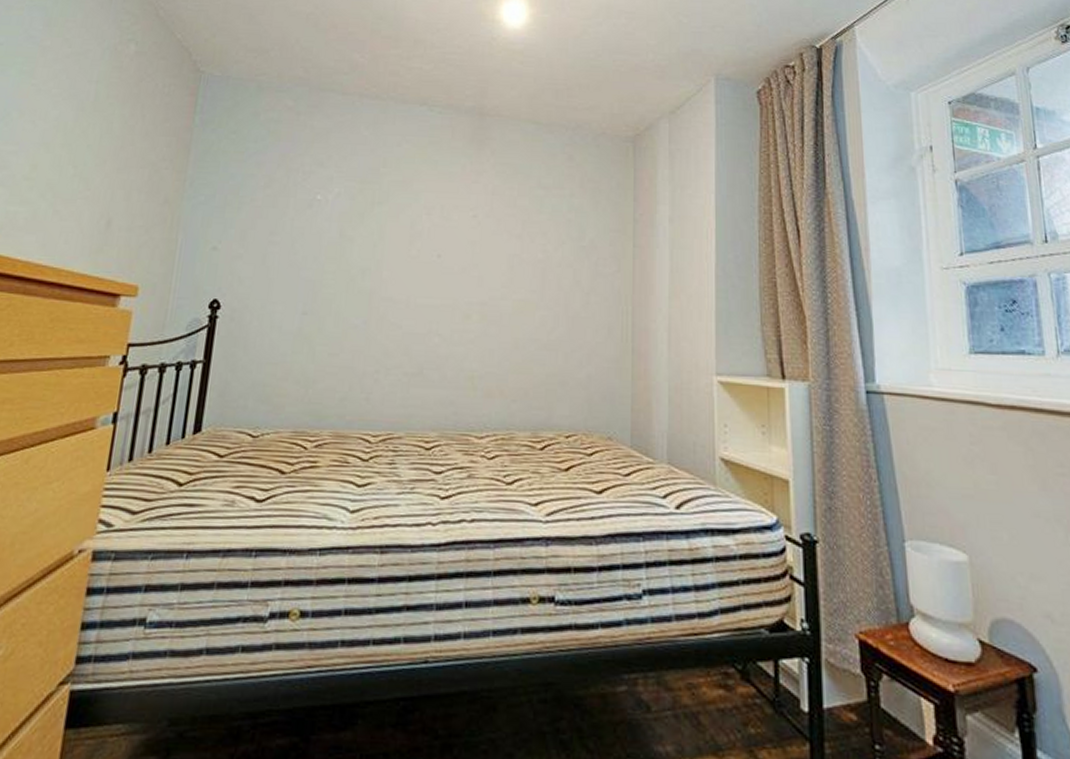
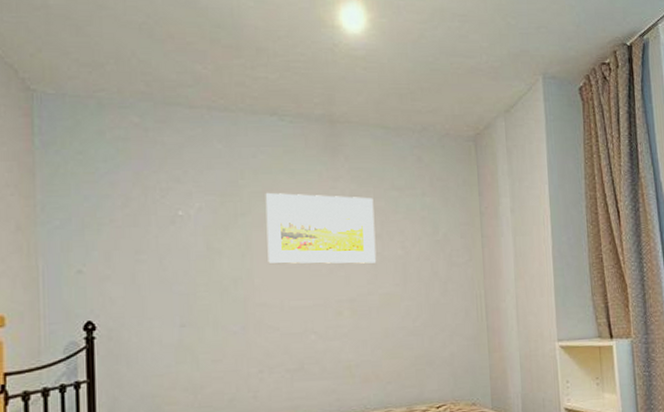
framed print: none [399,182,517,265] -> present [265,192,377,264]

